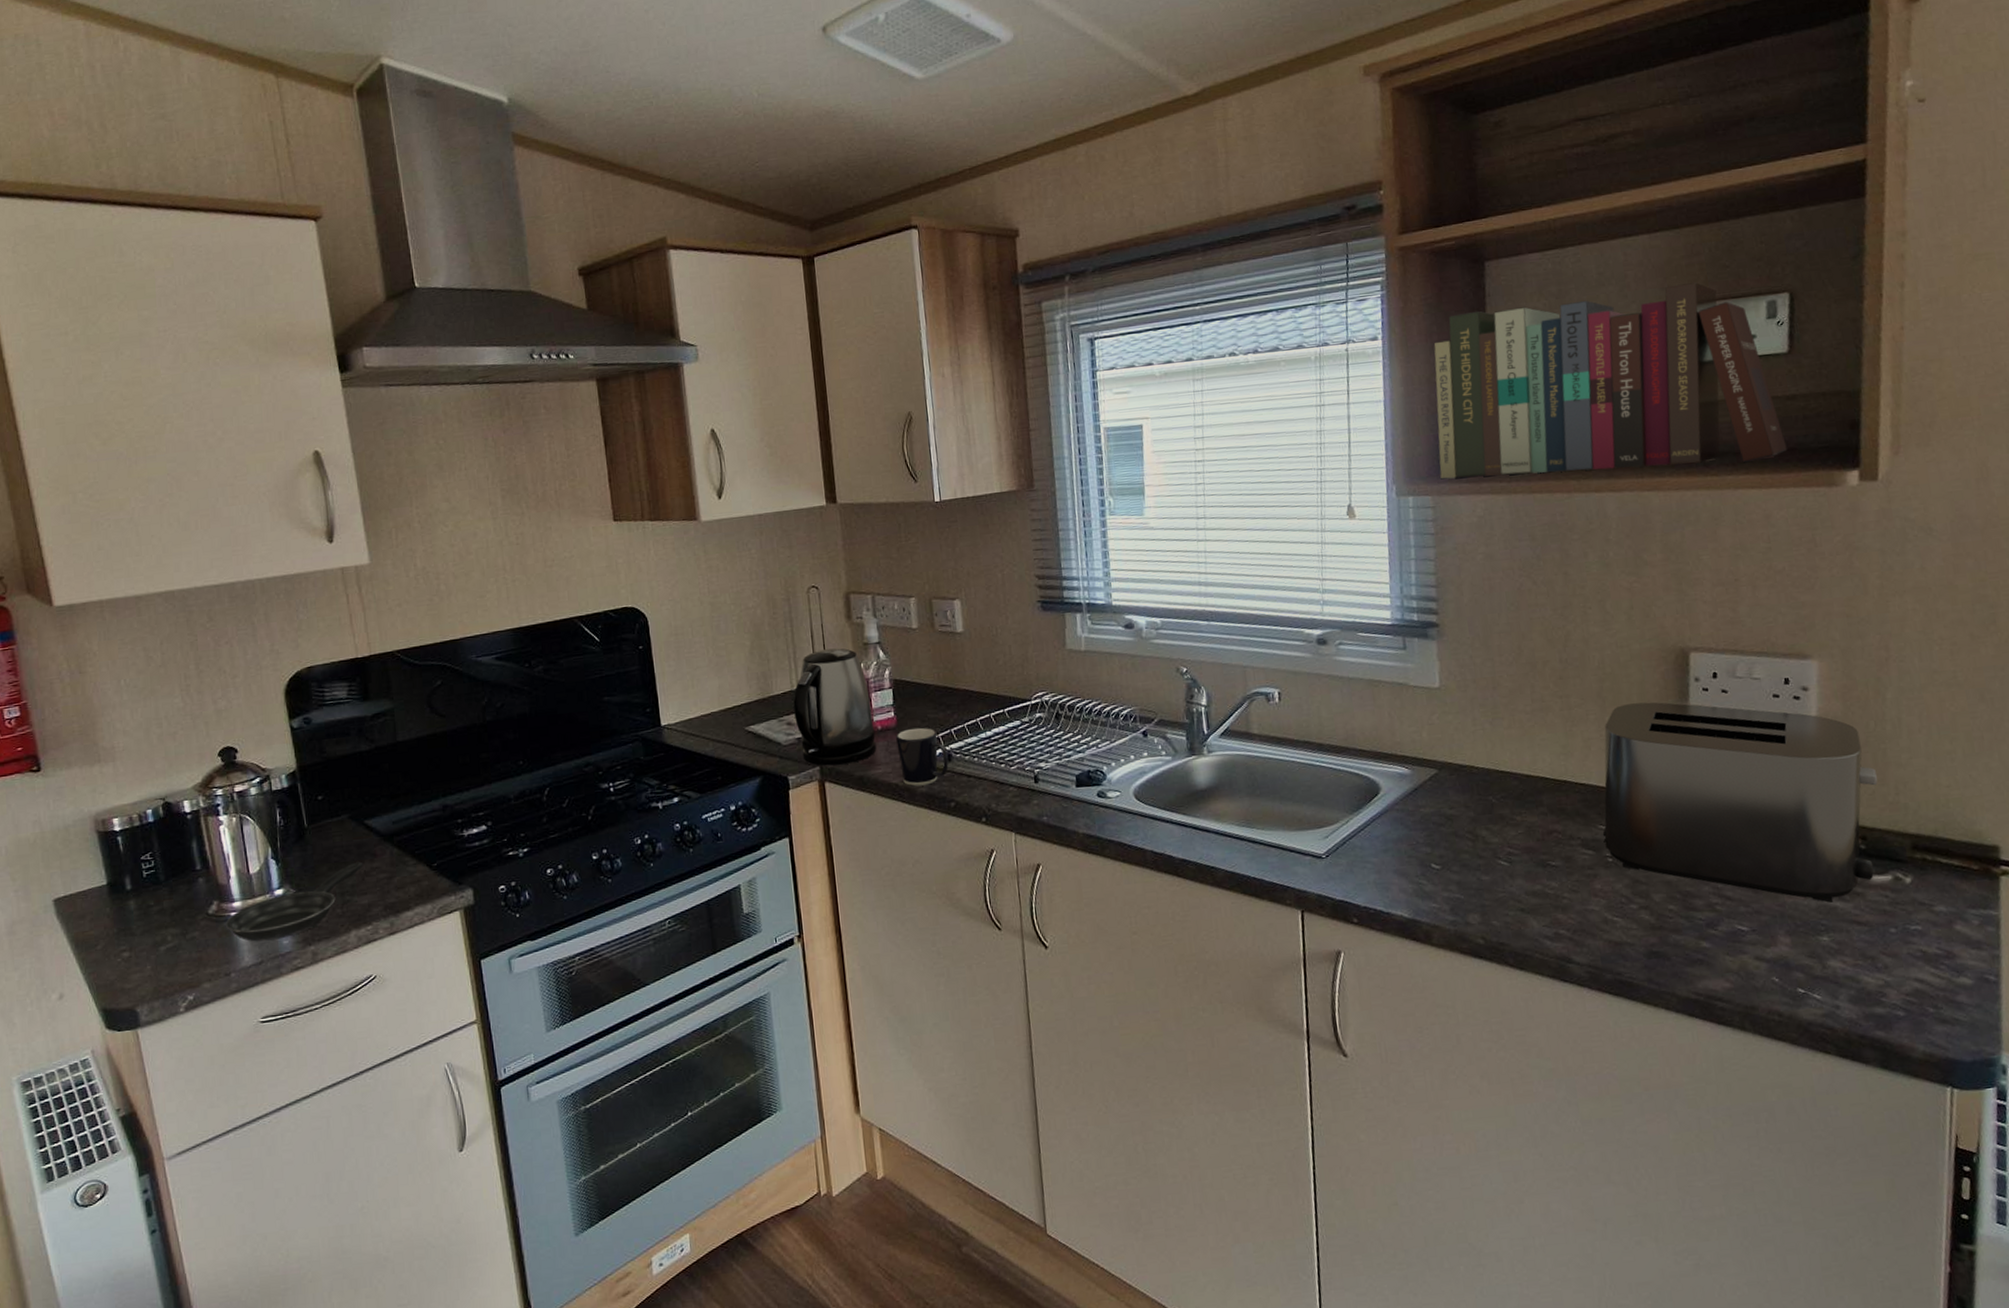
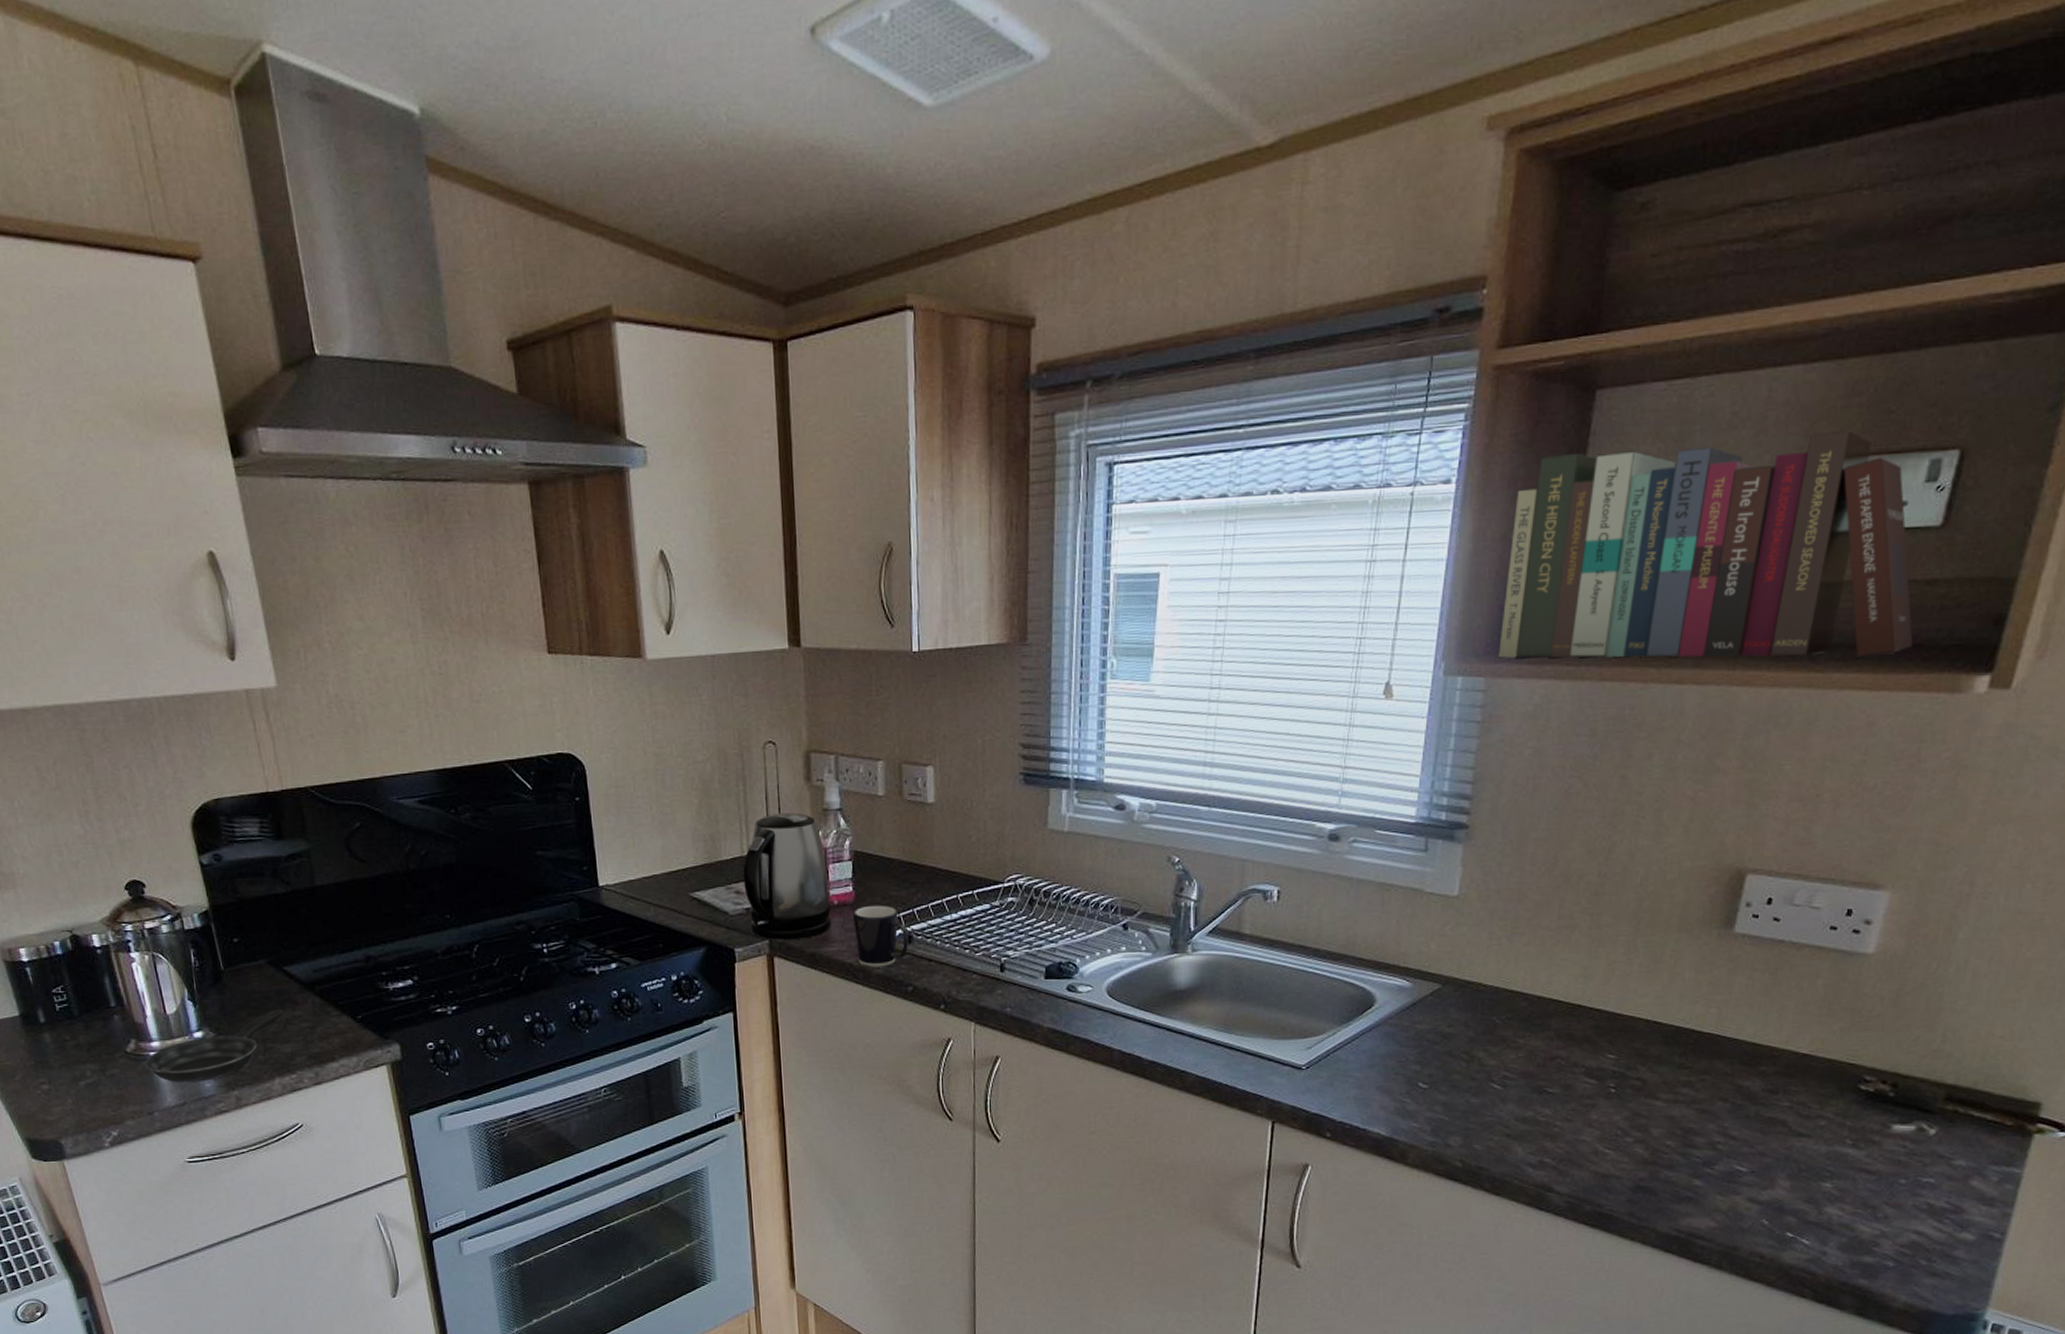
toaster: present [1603,702,1878,903] -> none [1609,926,1926,1149]

